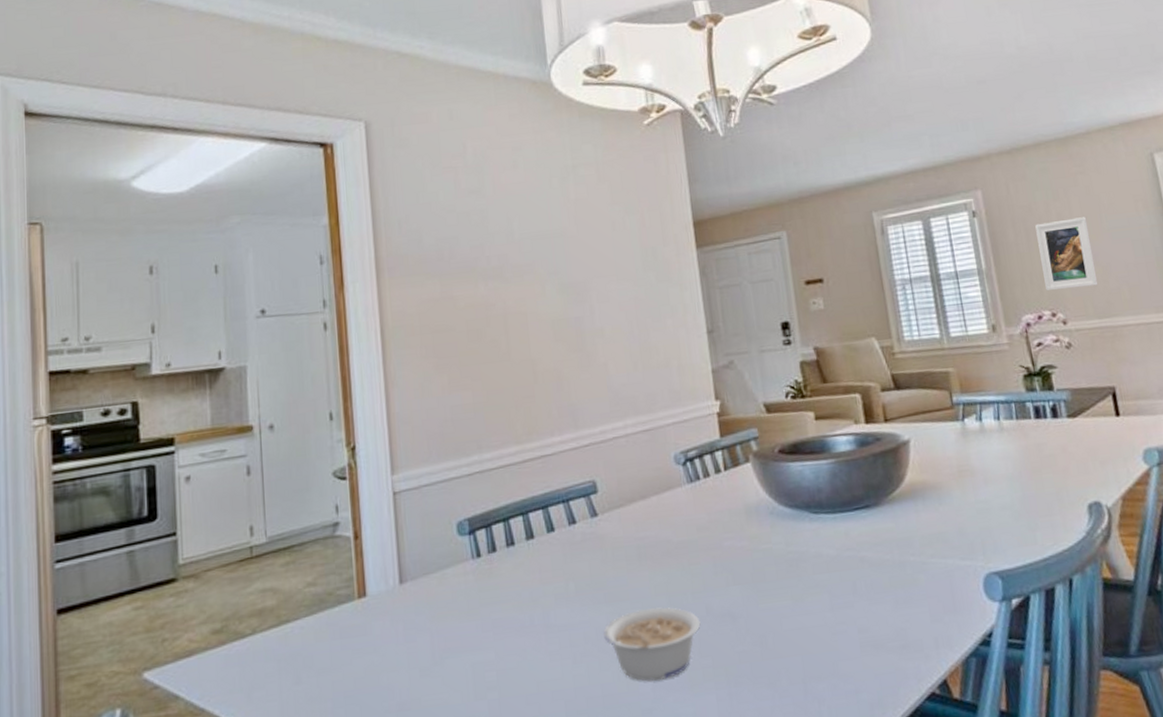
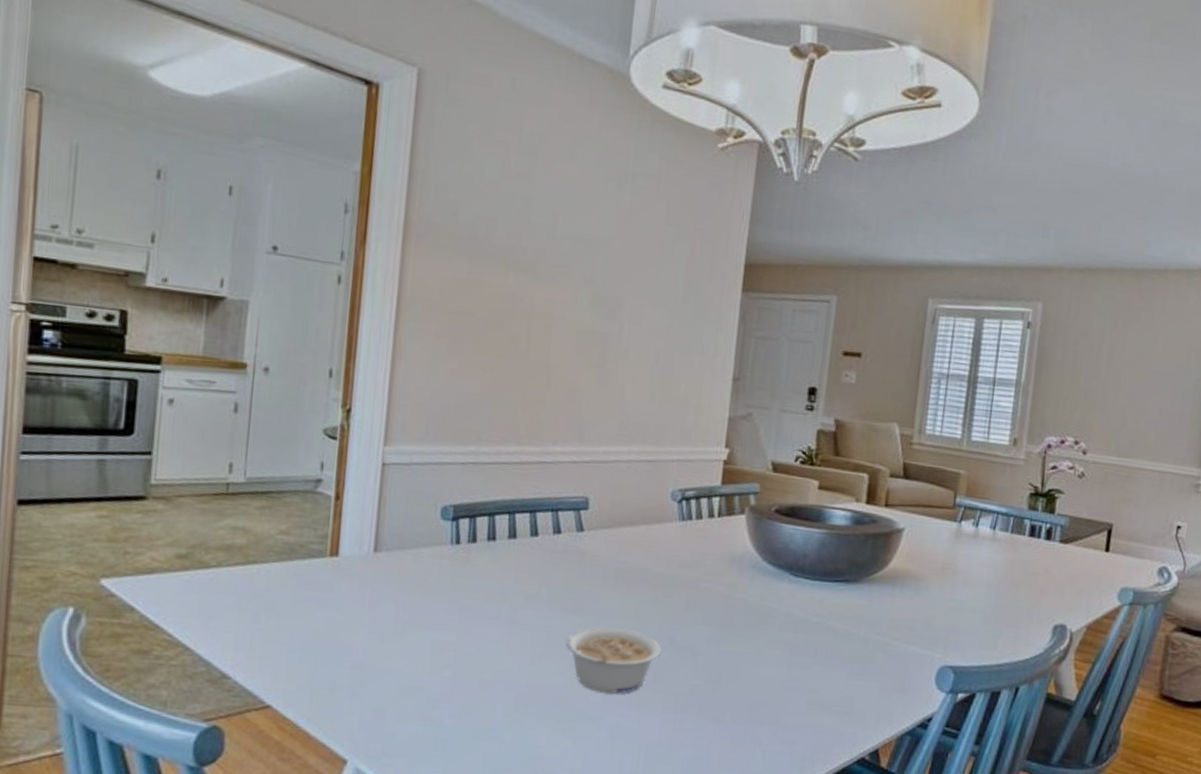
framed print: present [1035,217,1098,291] -> none [1076,350,1137,424]

